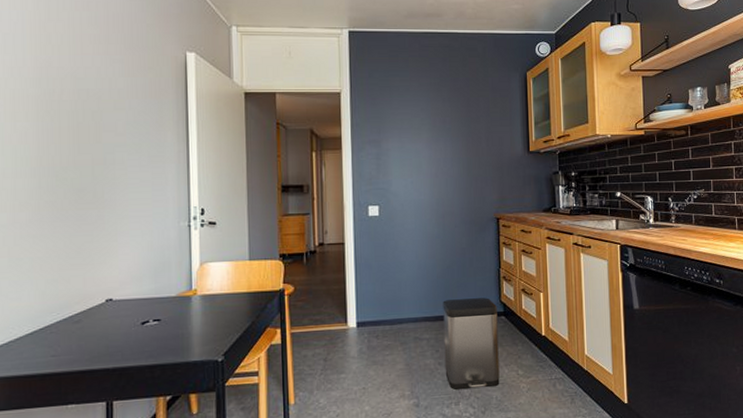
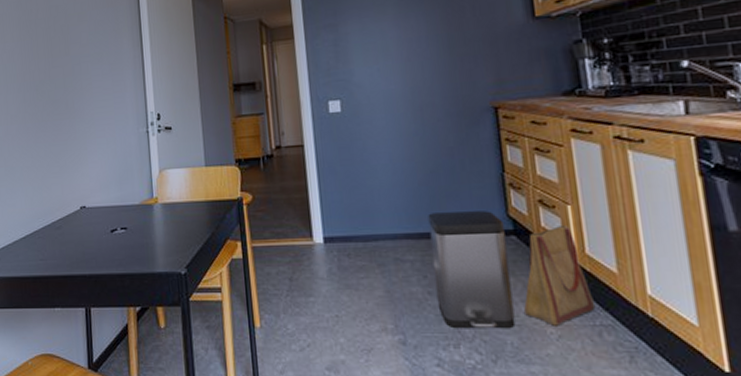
shopping bag: none [507,308,553,382] -> present [524,226,596,326]

